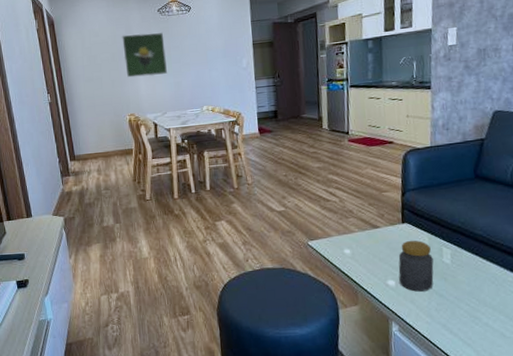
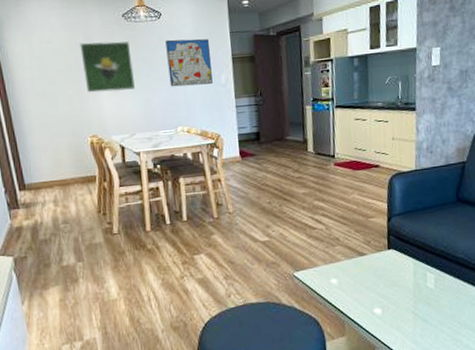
wall art: none [194,28,235,71] -> present [165,38,213,87]
jar: present [398,240,434,292] -> none [384,266,419,319]

